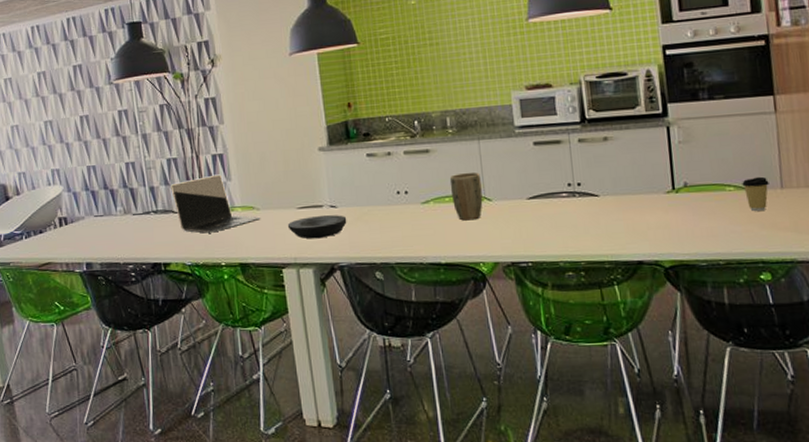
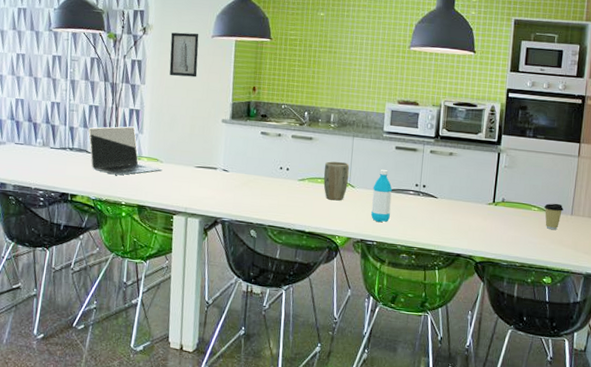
wall art: none [242,54,281,109] -> present [169,32,199,78]
plate: present [287,215,347,239] -> none [184,175,235,195]
water bottle: none [514,173,543,238] -> present [371,170,392,223]

